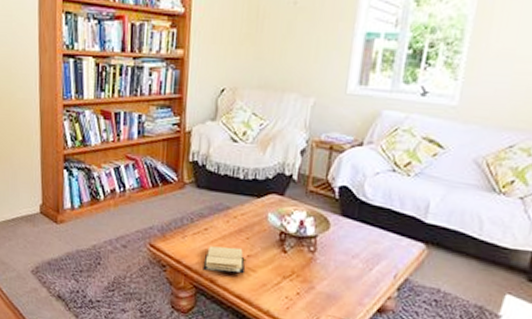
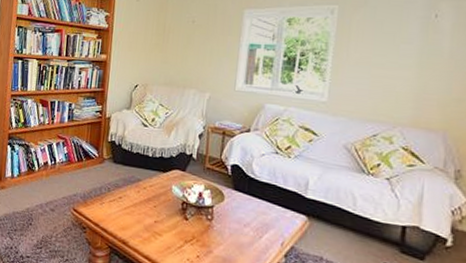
book: present [203,246,247,274] -> none [117,212,154,238]

